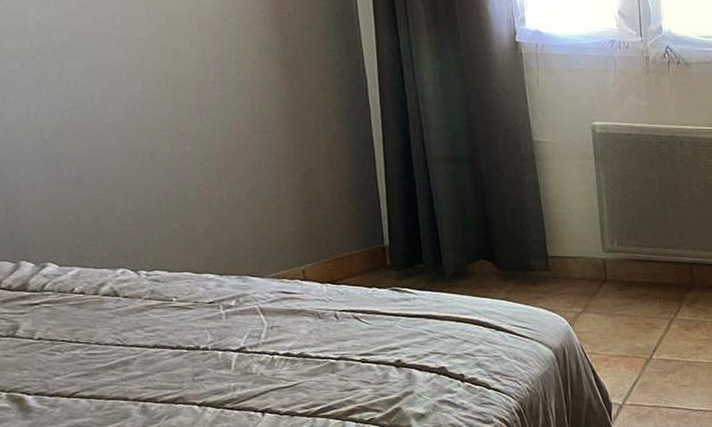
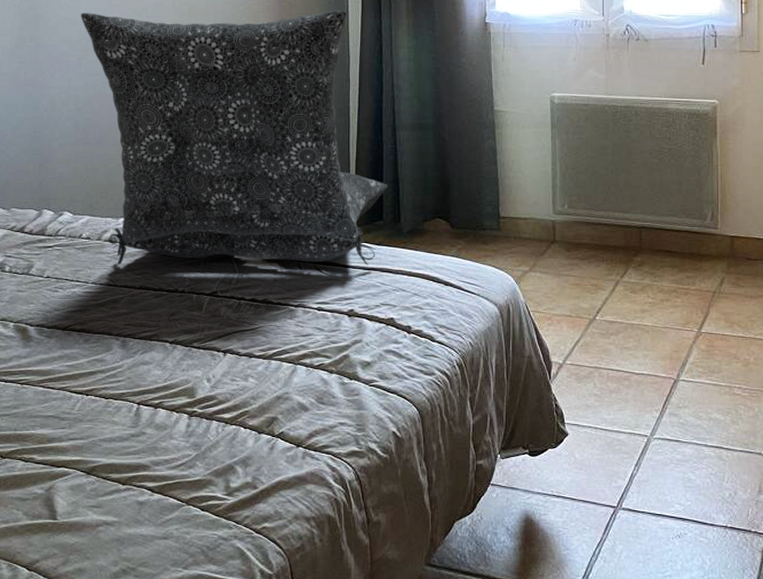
pillow: none [28,22,425,322] -> present [80,10,388,266]

